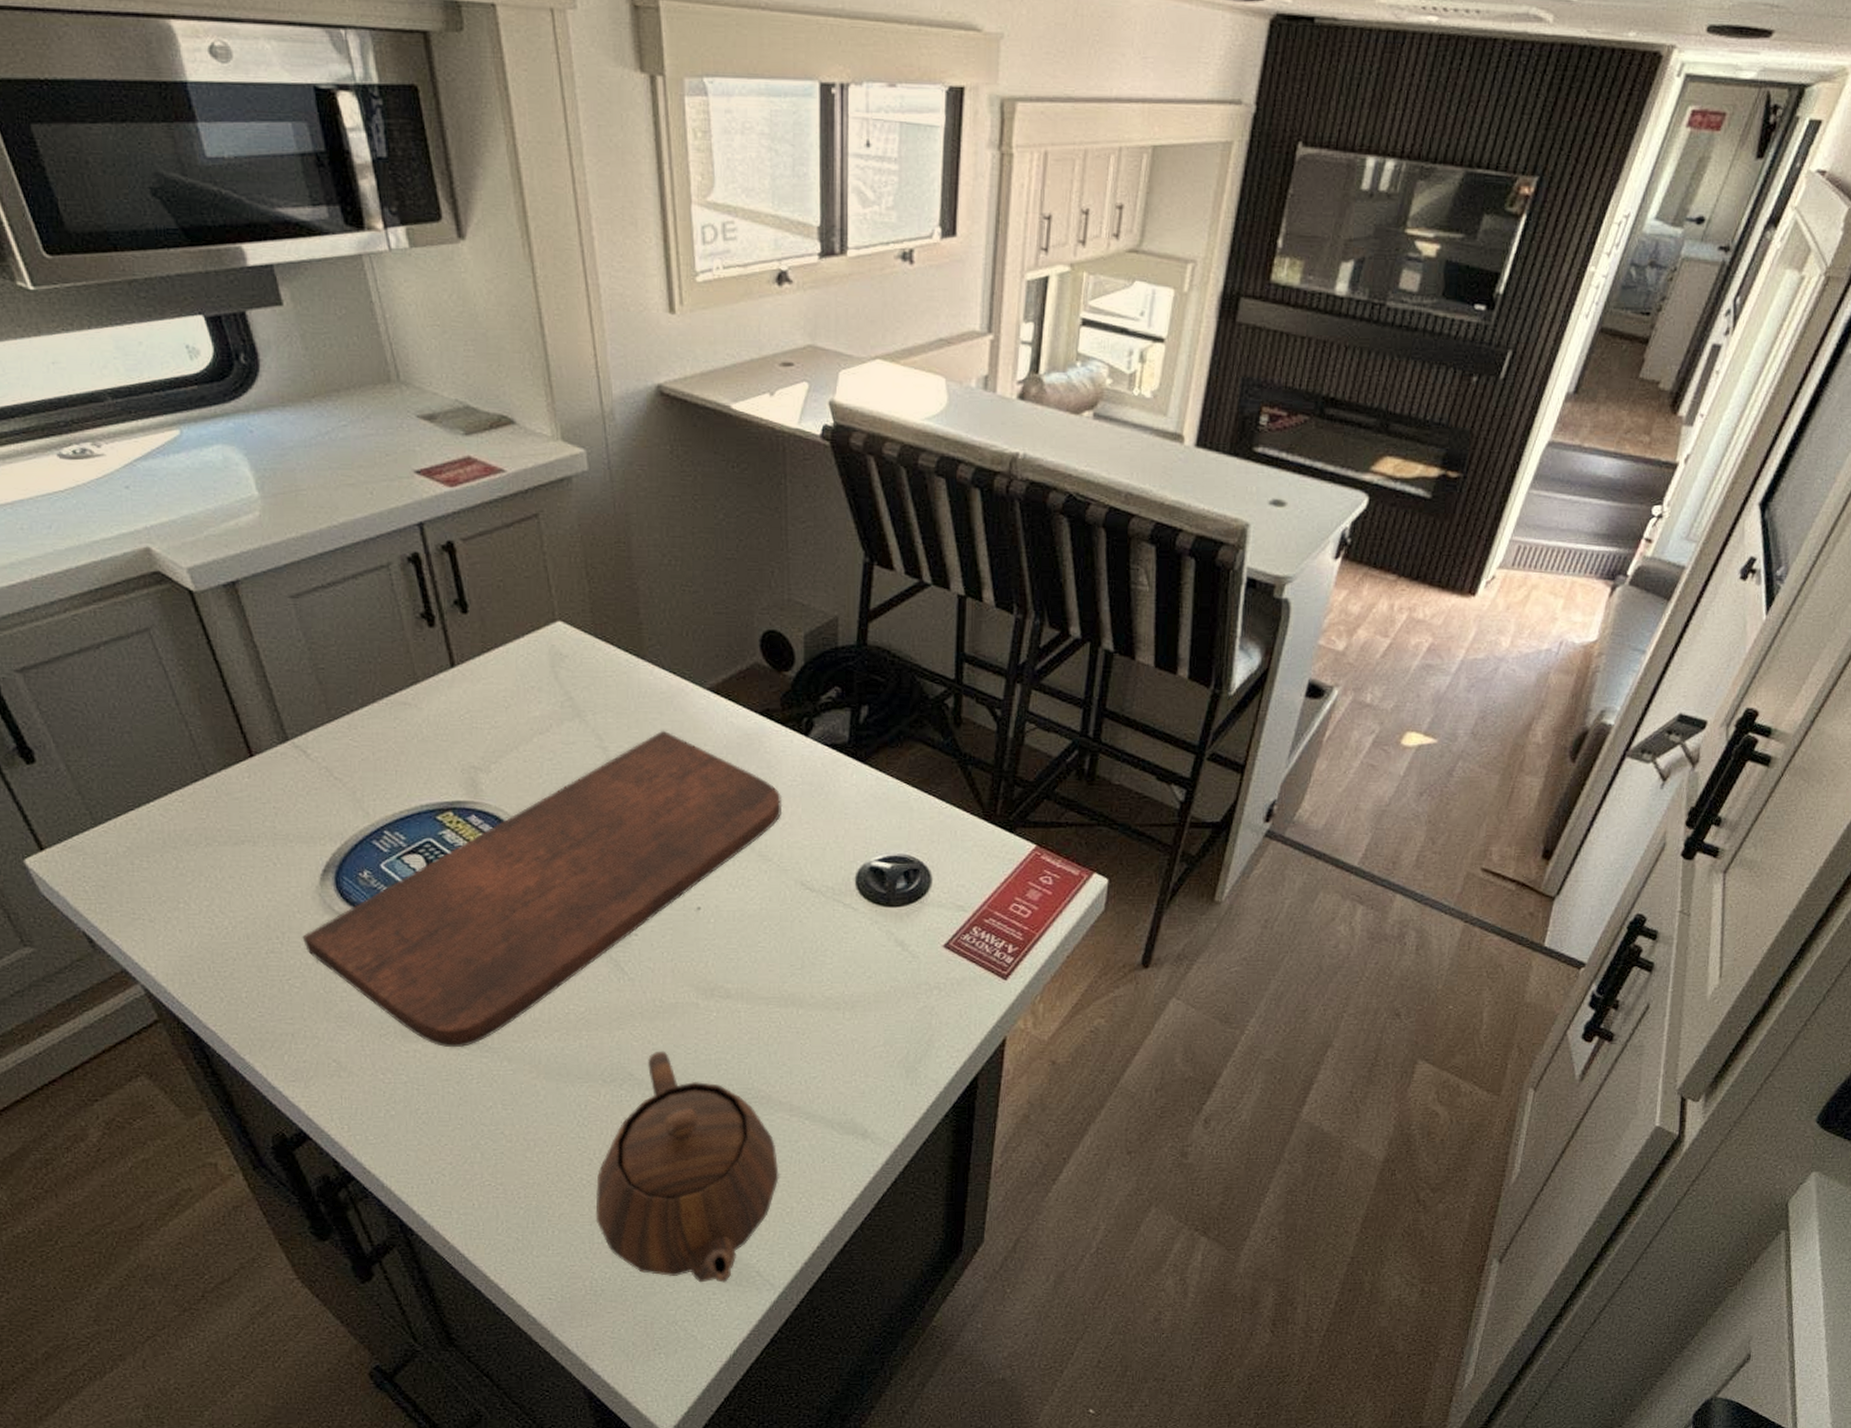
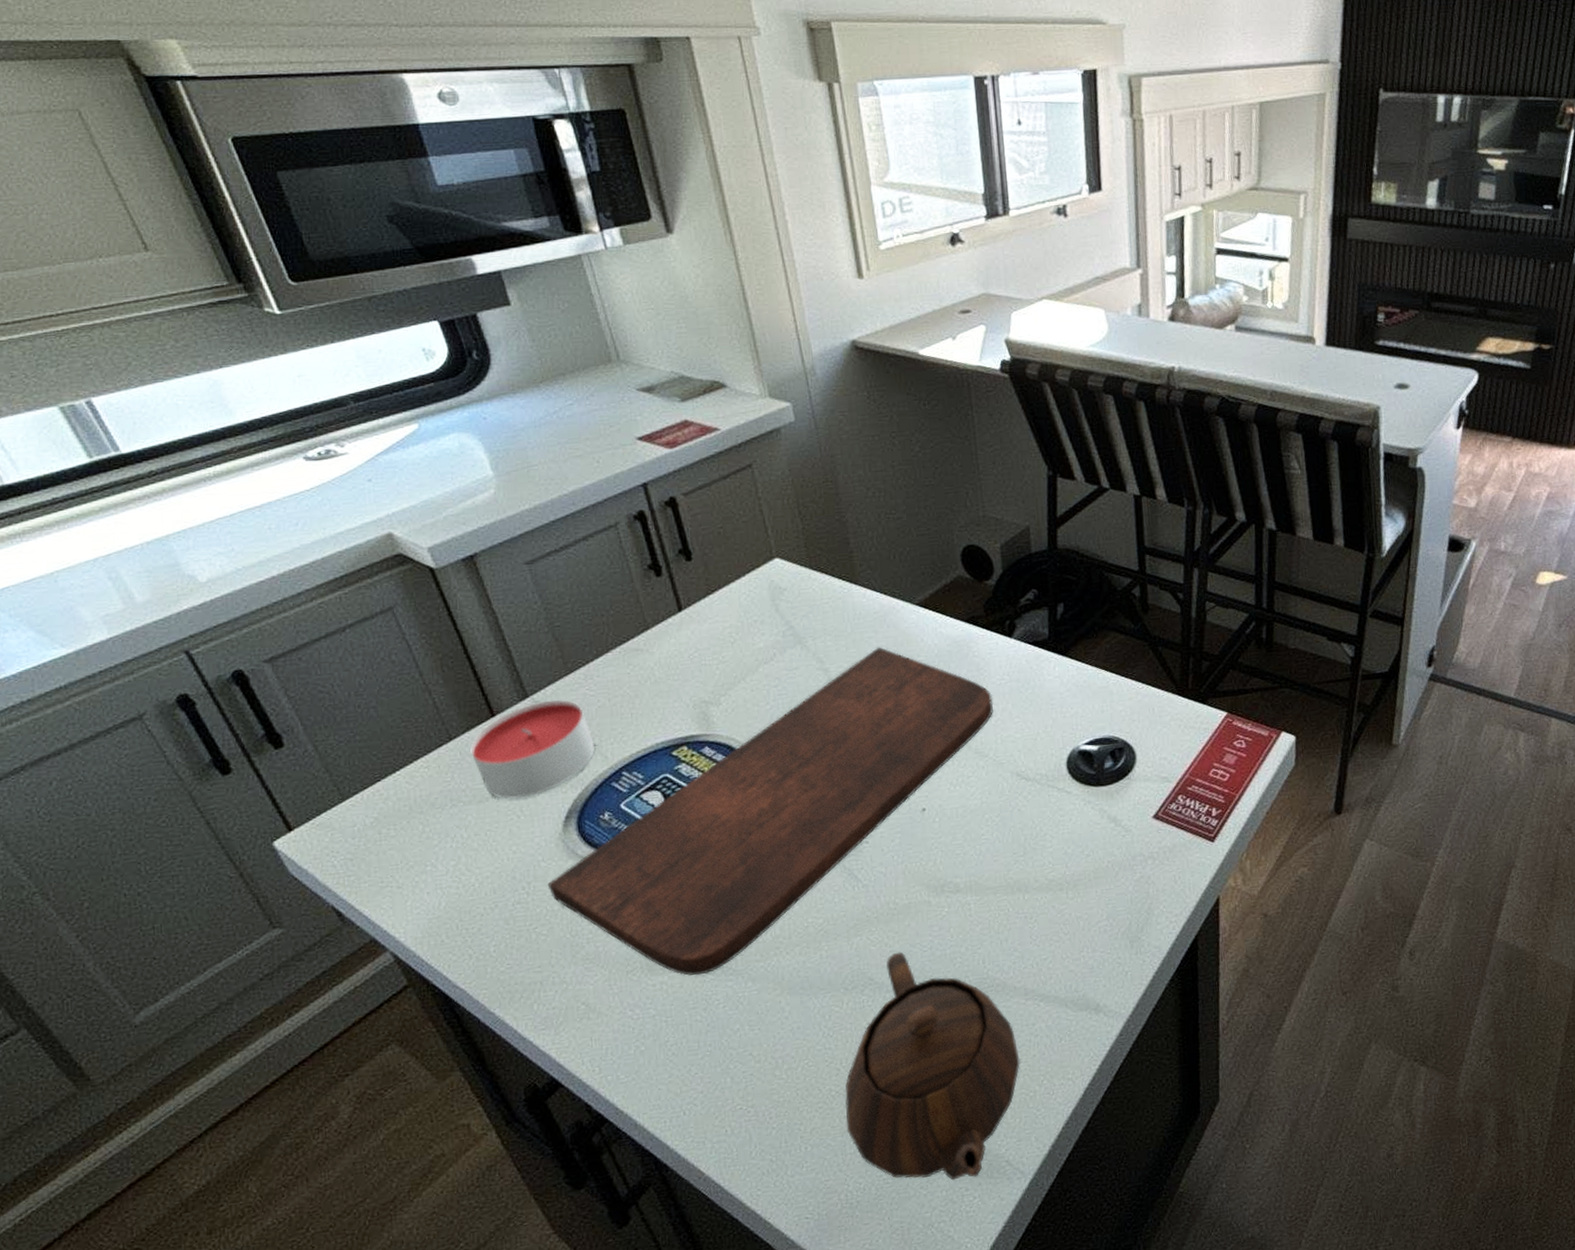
candle: none [227,746,357,845] -> present [470,699,595,799]

